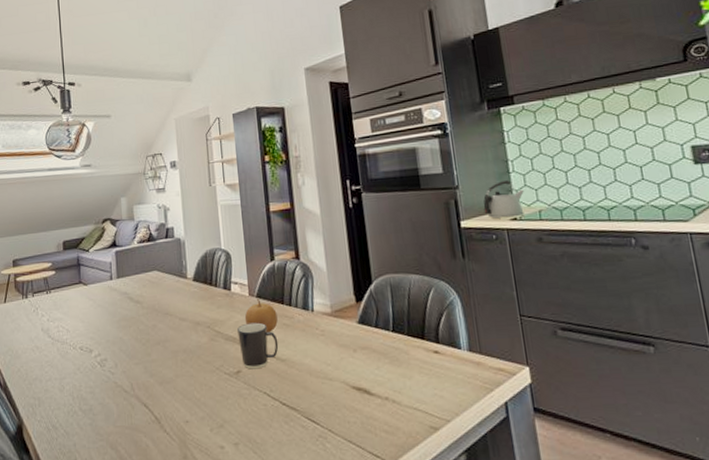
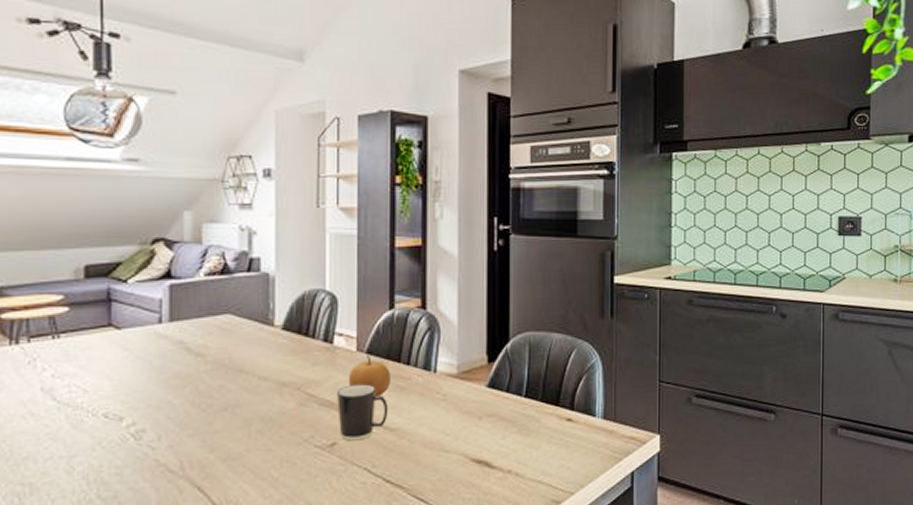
kettle: present [483,179,525,219] -> none [640,234,682,276]

